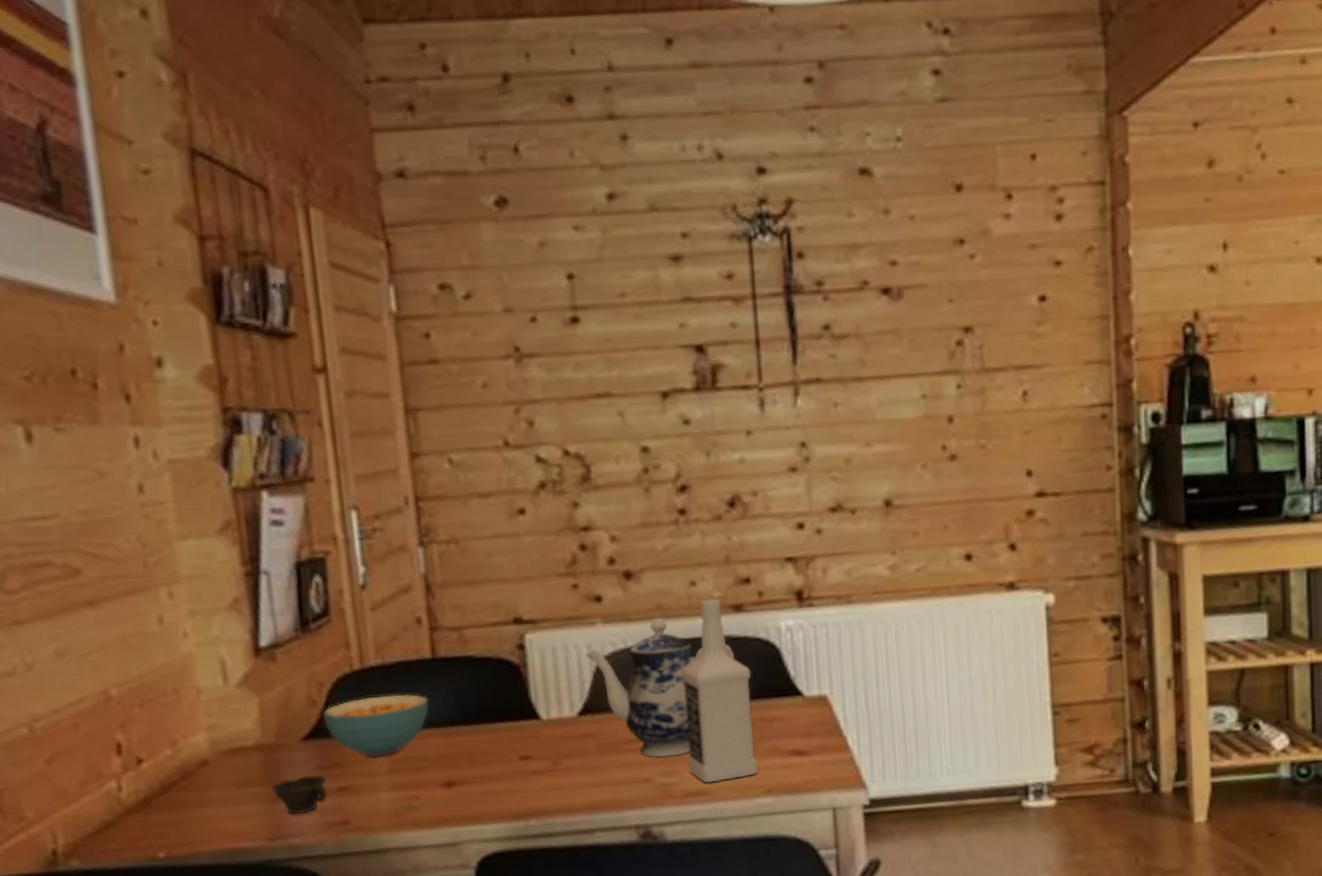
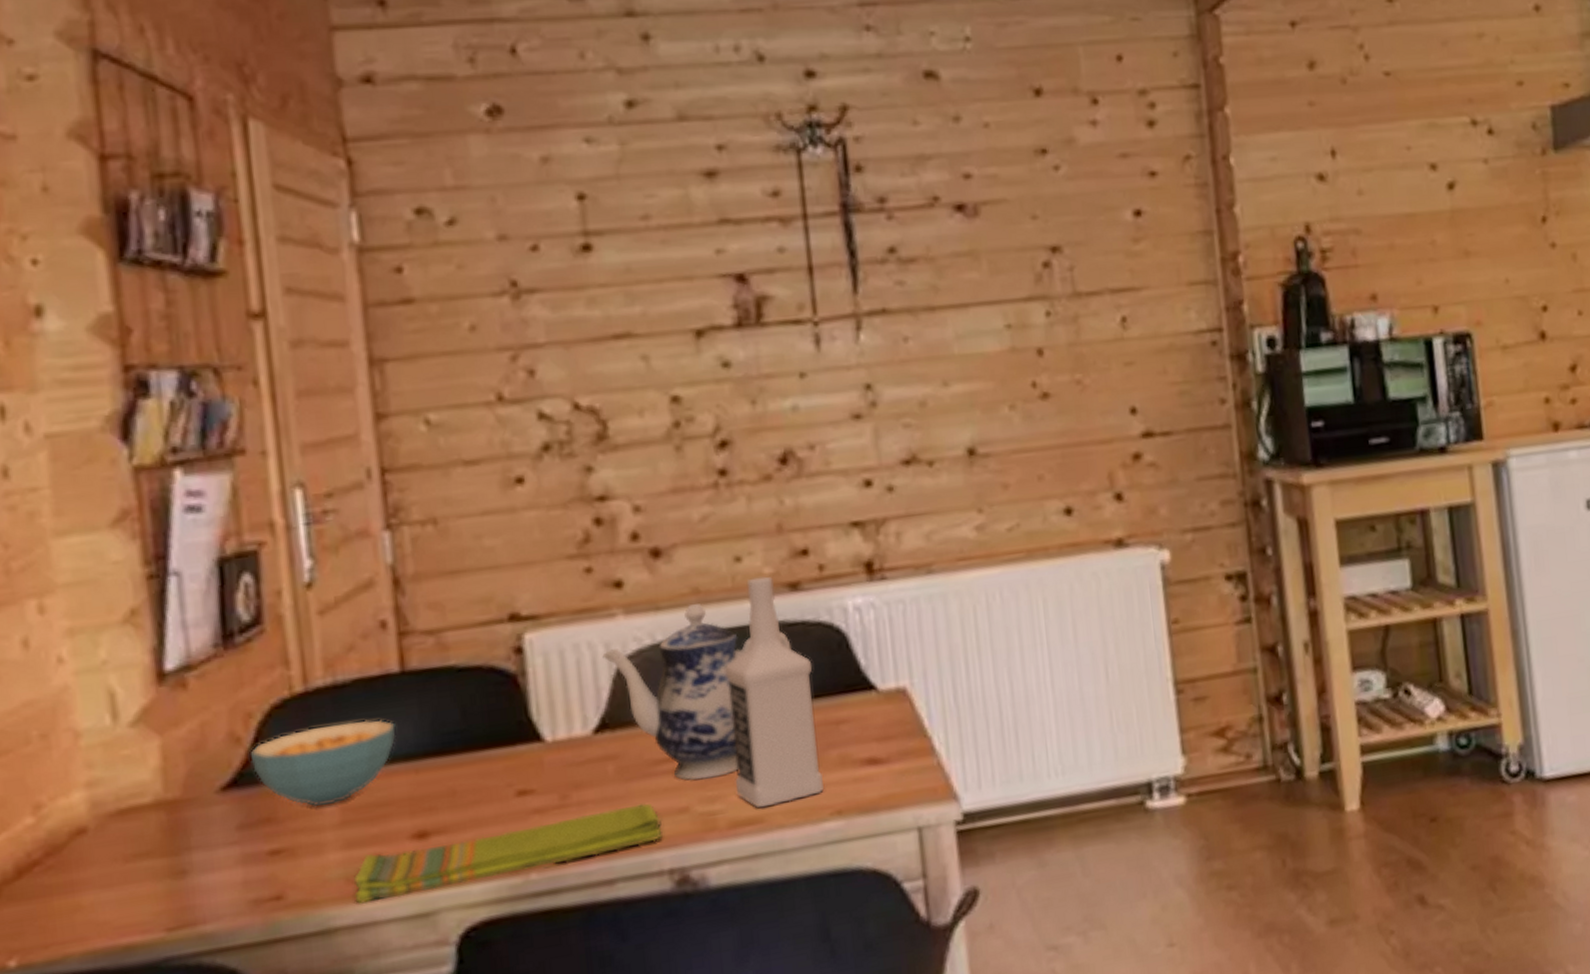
cup: present [271,774,327,815] -> none [175,835,254,893]
dish towel: none [400,773,631,832] -> present [354,803,663,904]

